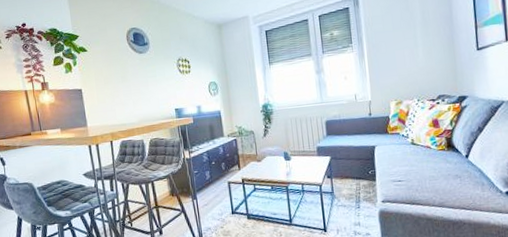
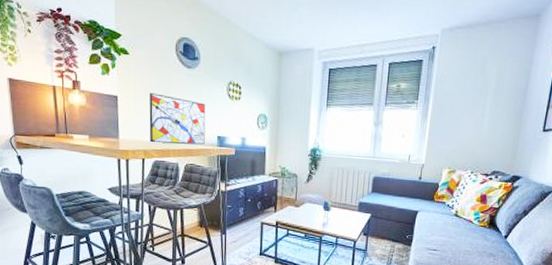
wall art: none [109,80,165,125] -> present [149,93,206,145]

